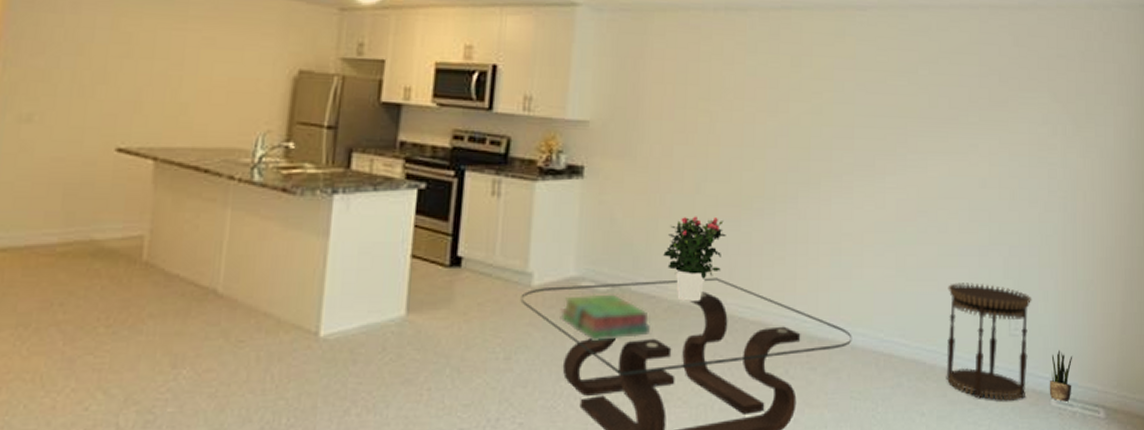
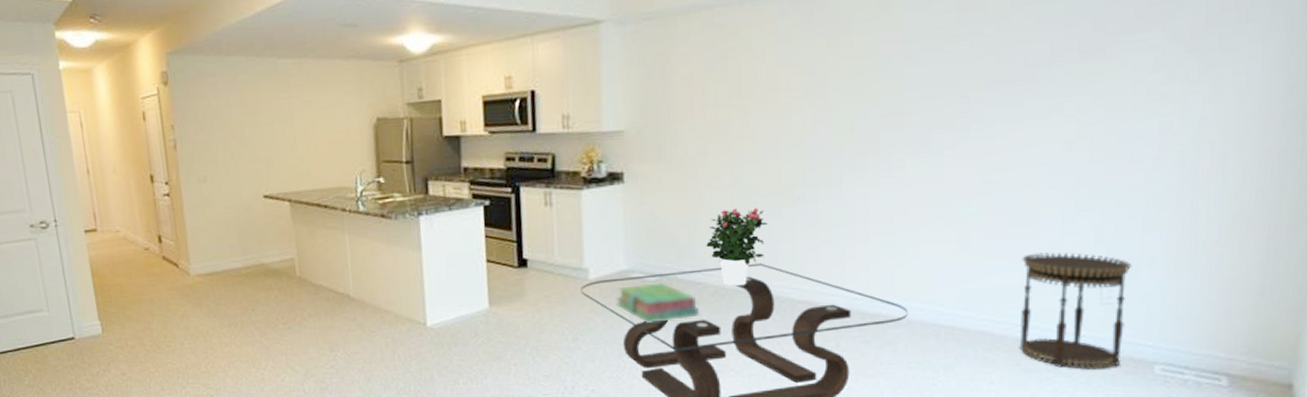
potted plant: present [1049,350,1073,402] -> none [1152,317,1187,370]

